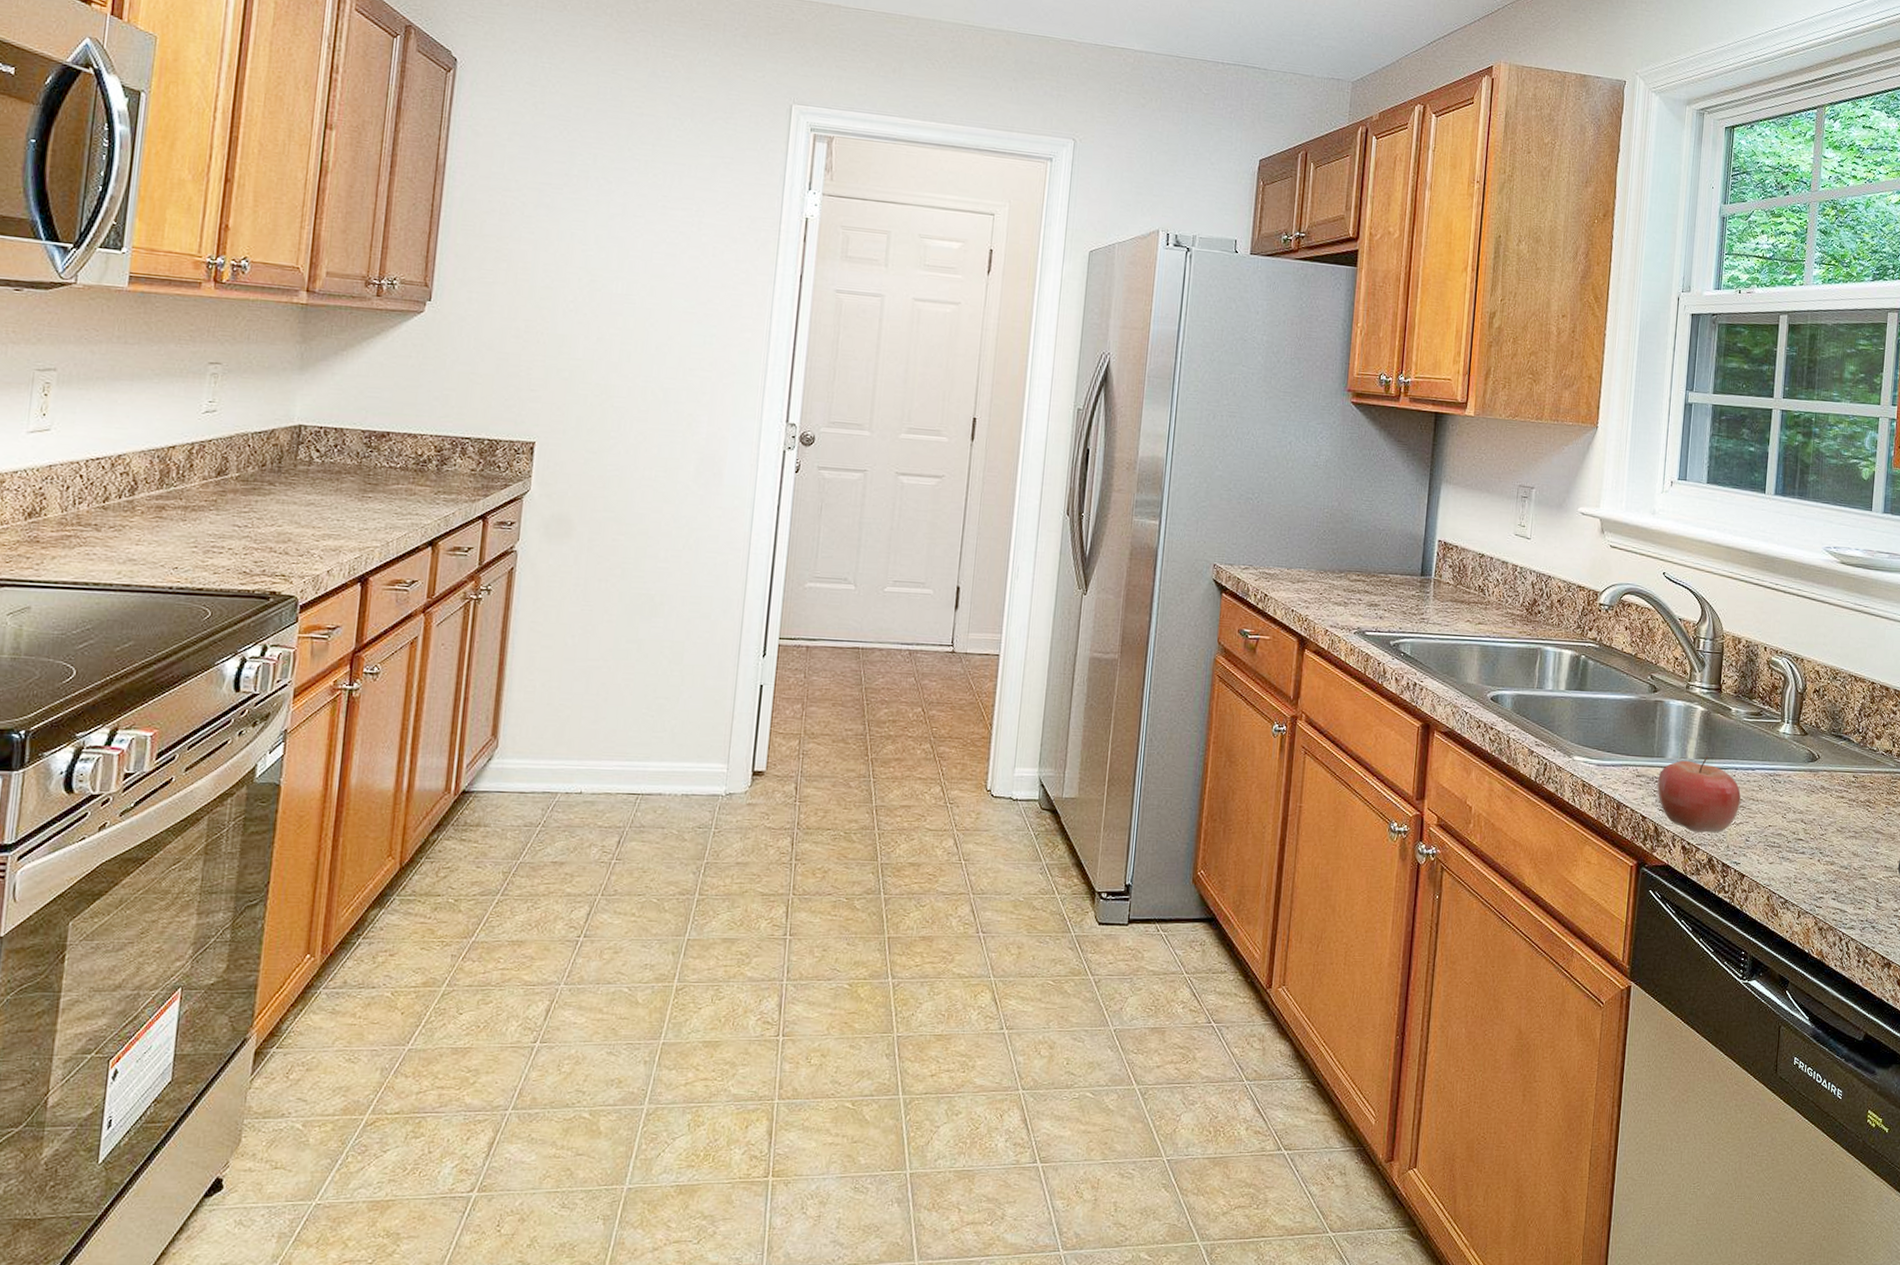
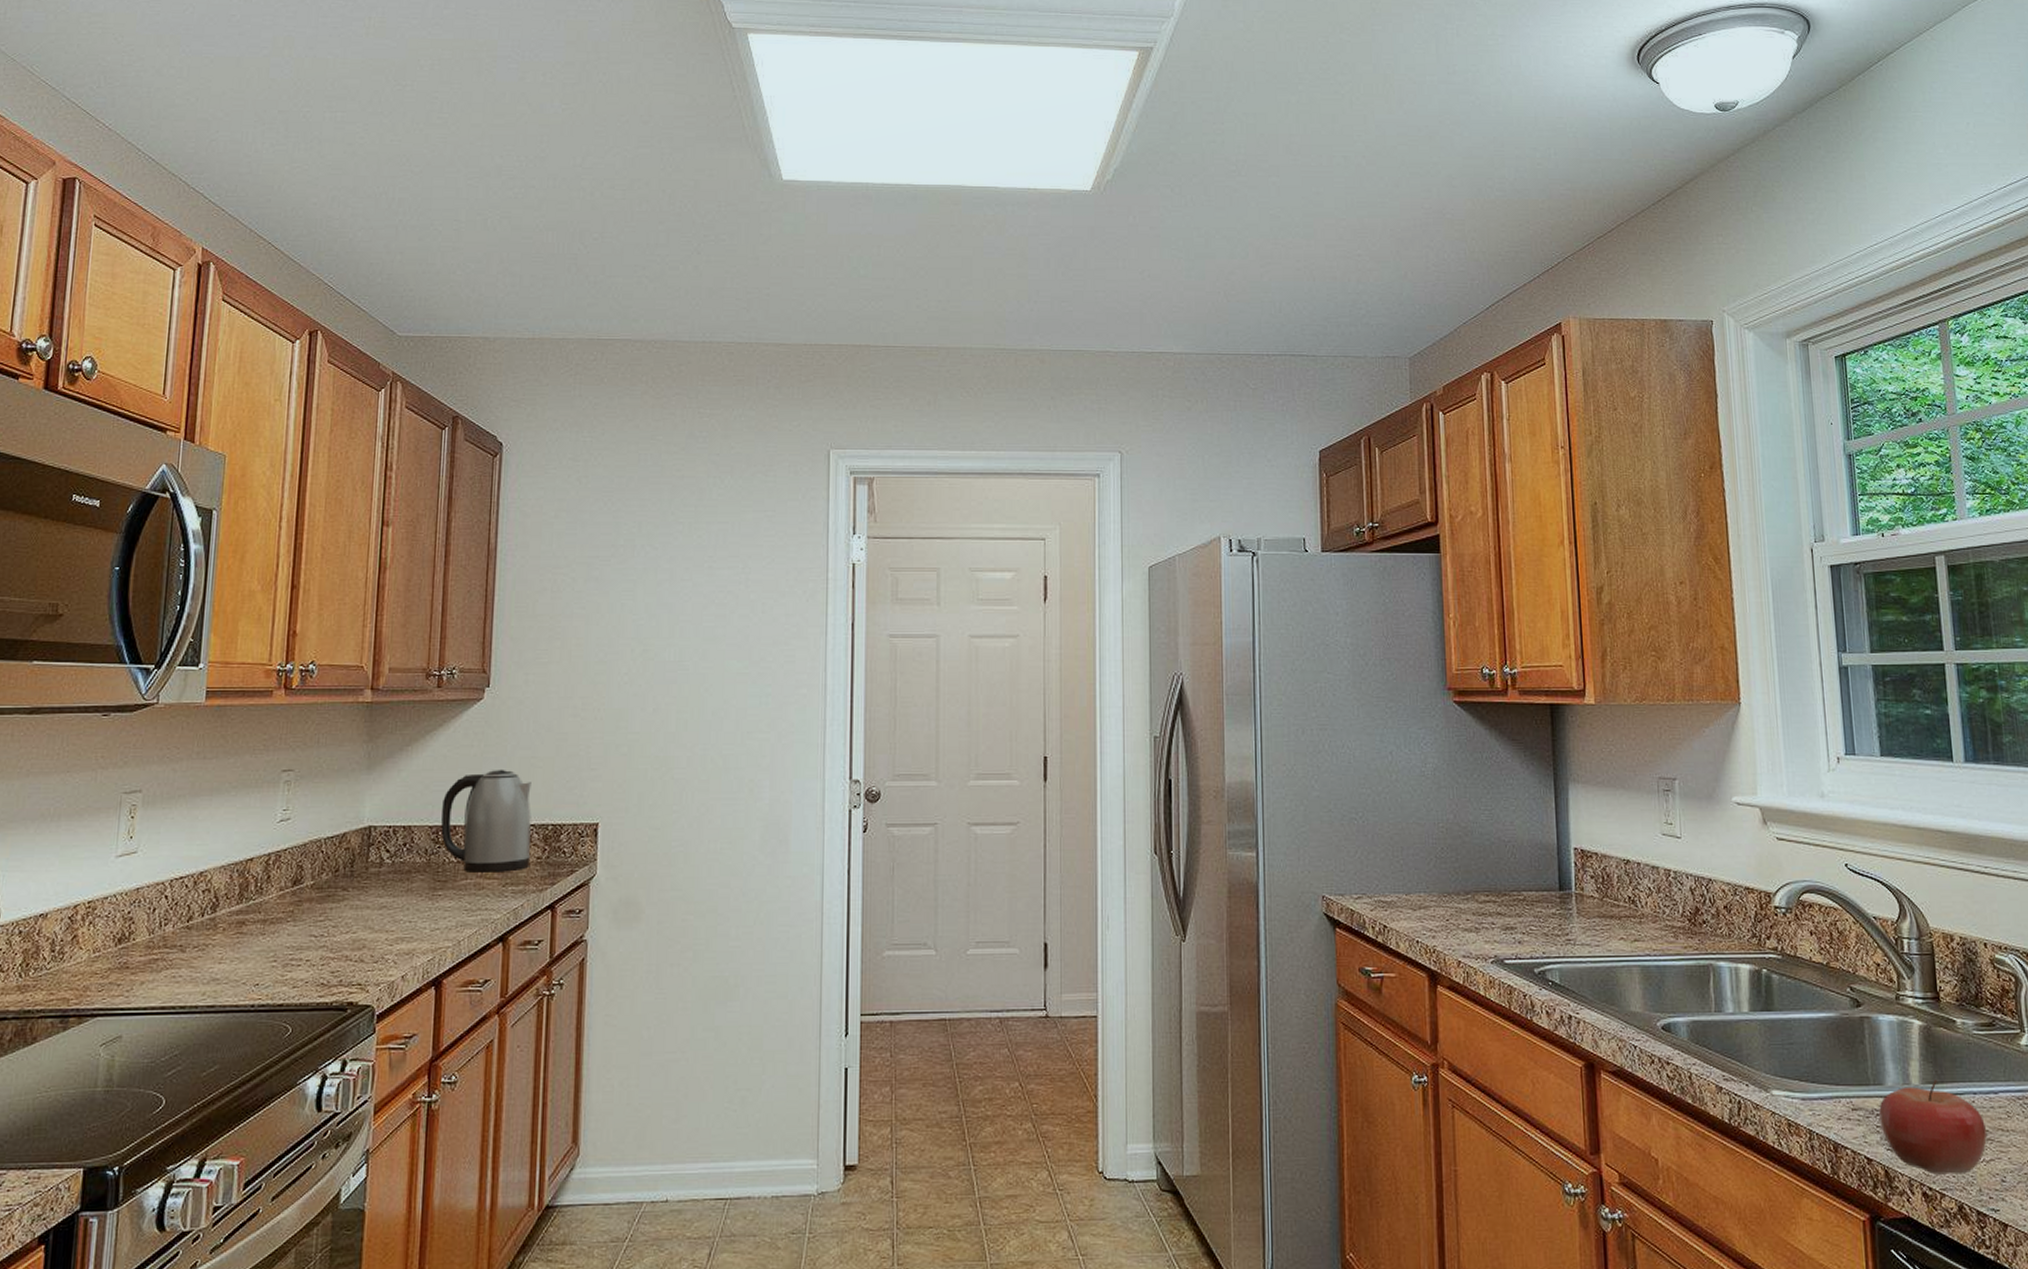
kettle: none [374,381,469,480] -> present [441,769,532,872]

